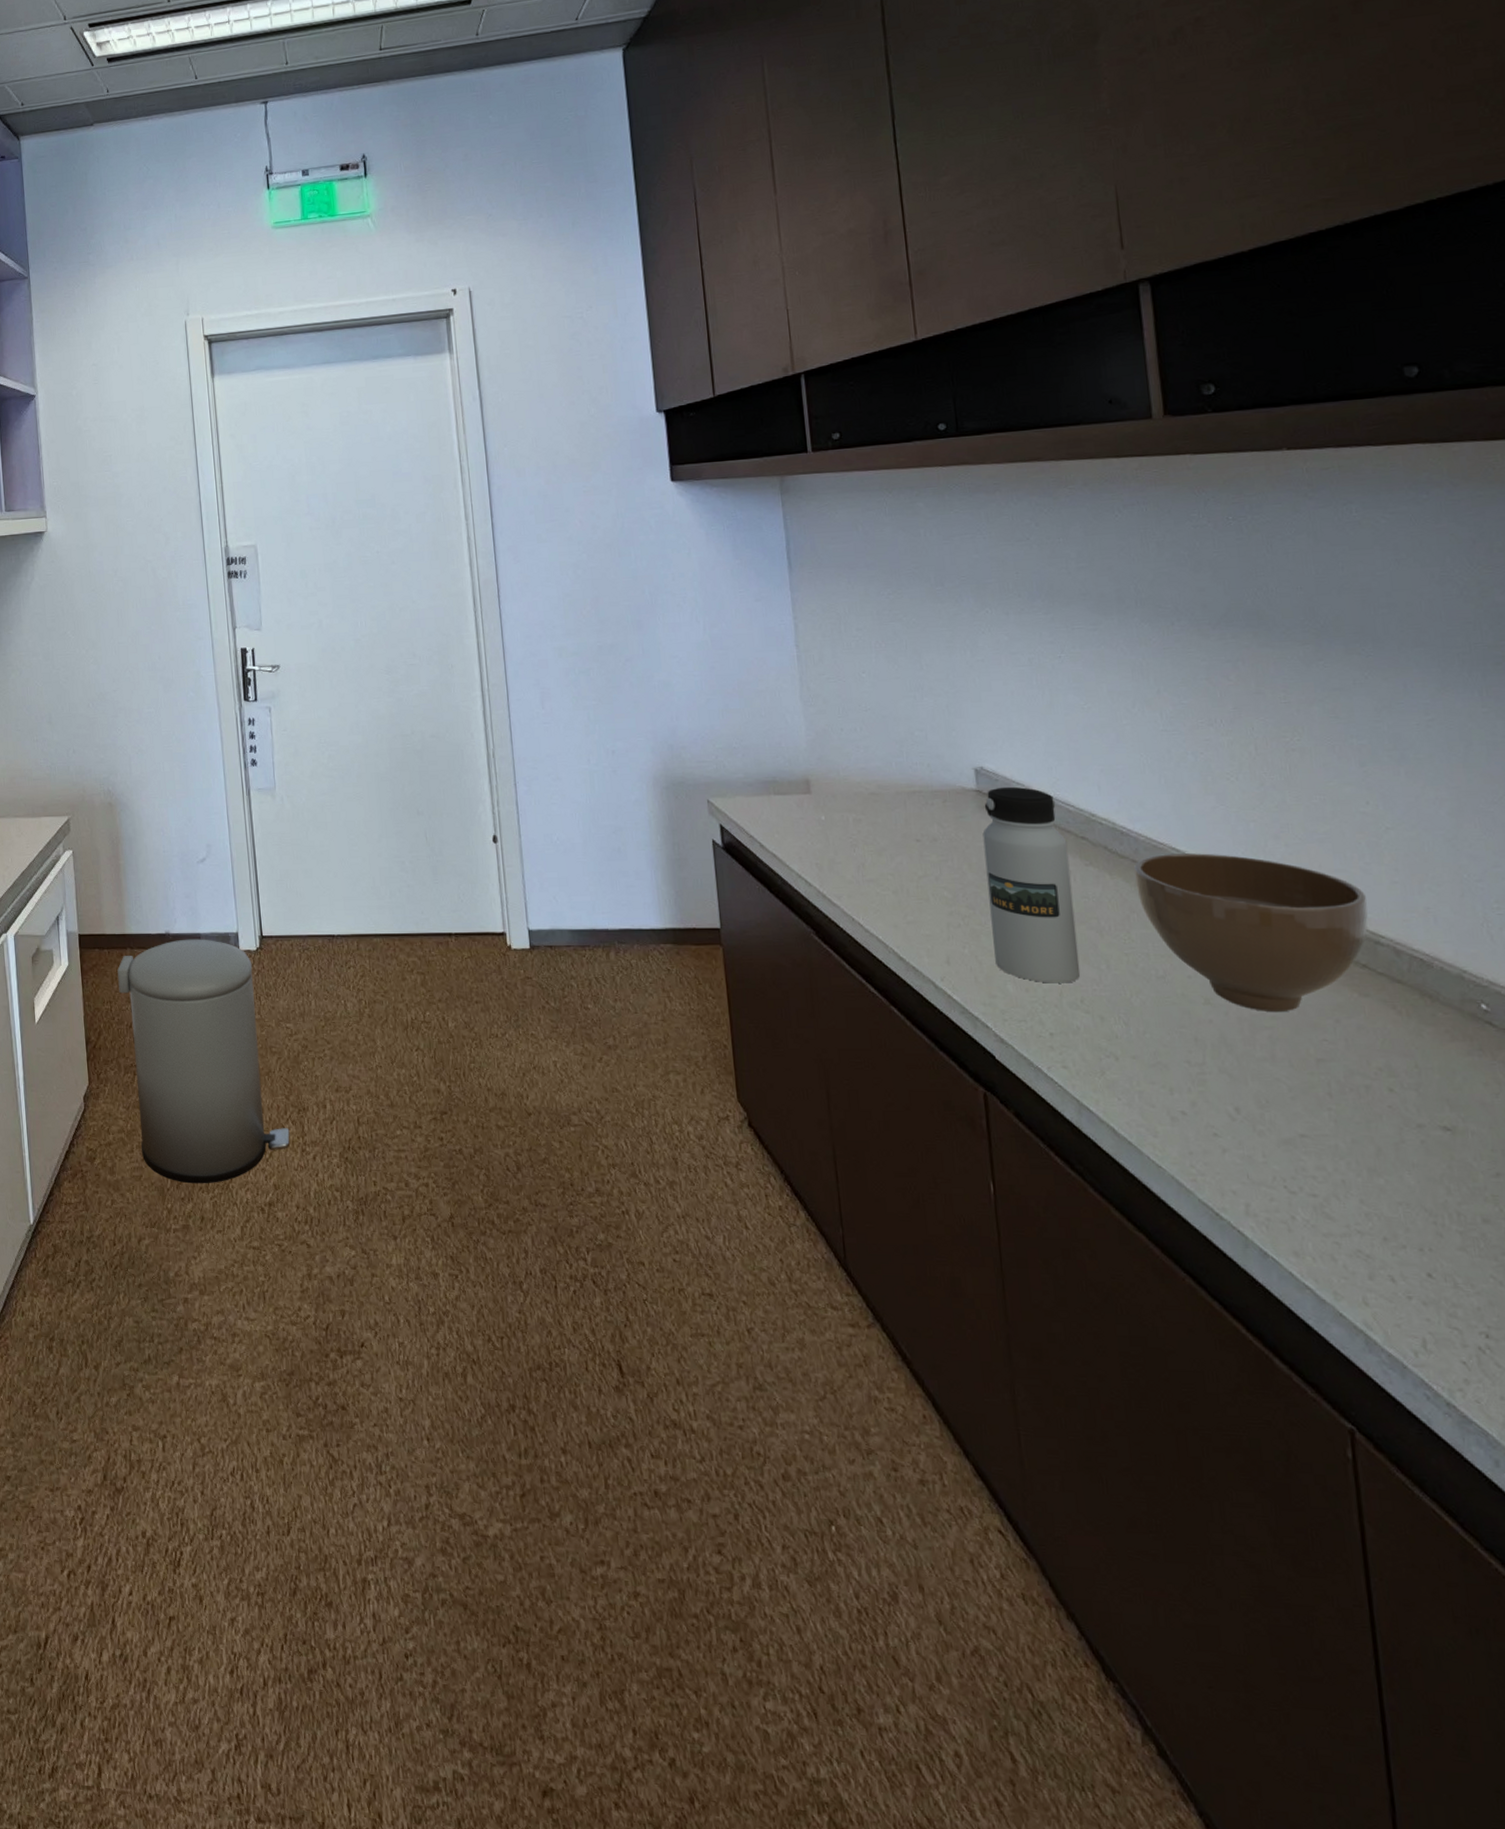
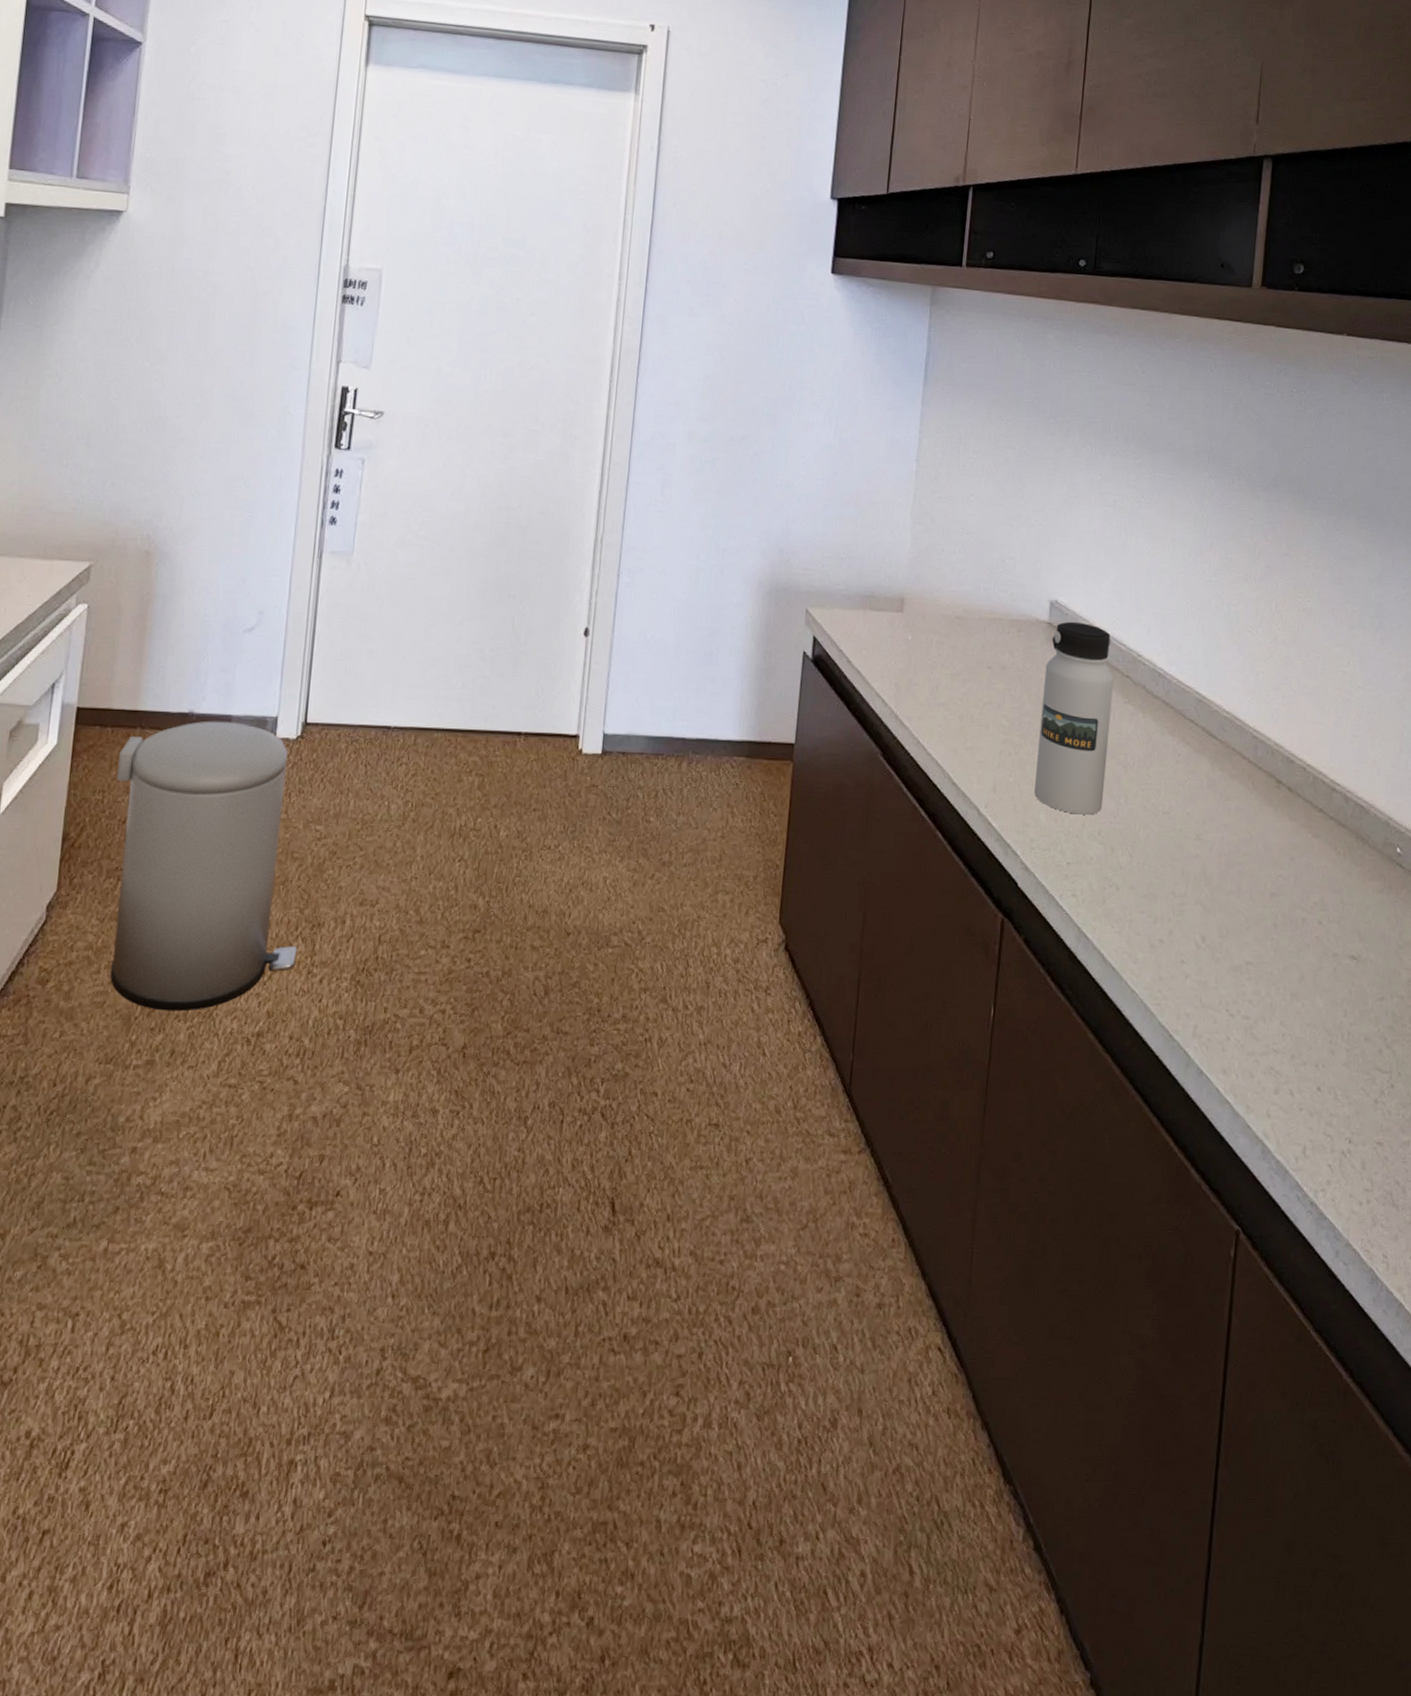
bowl: present [1134,853,1368,1013] -> none [1161,697,1334,850]

